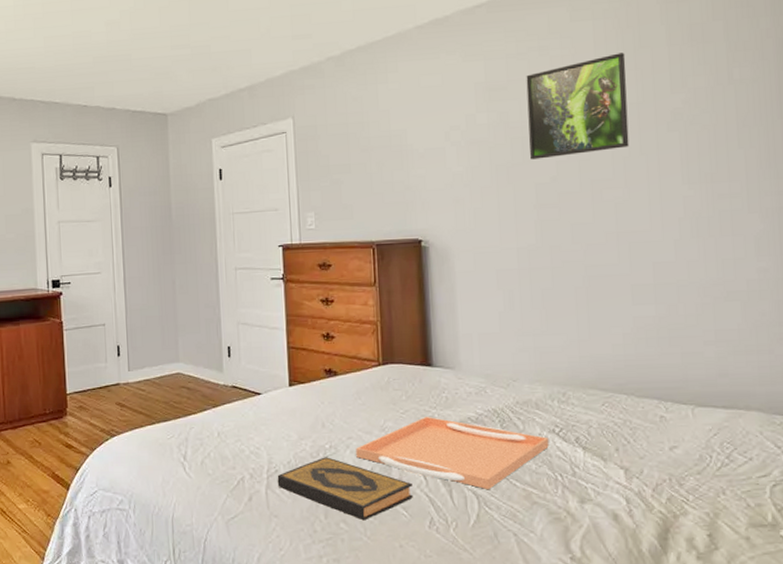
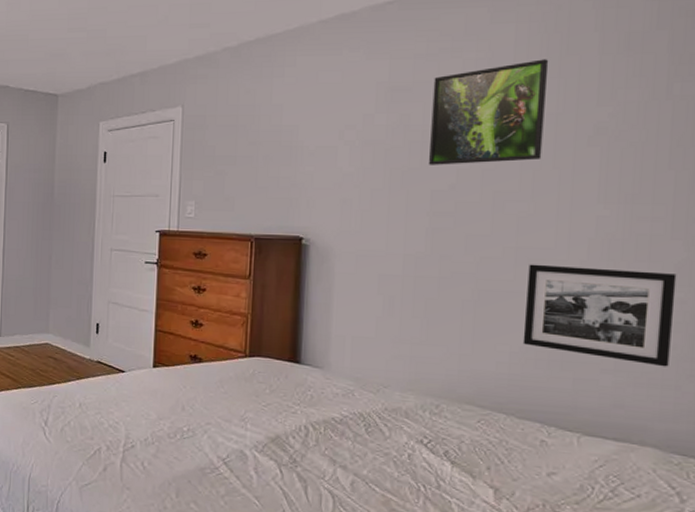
hardback book: present [277,457,413,521] -> none [132,439,267,504]
serving tray: present [356,417,549,490] -> none [213,412,415,491]
picture frame: none [630,244,761,333] -> present [522,264,677,367]

